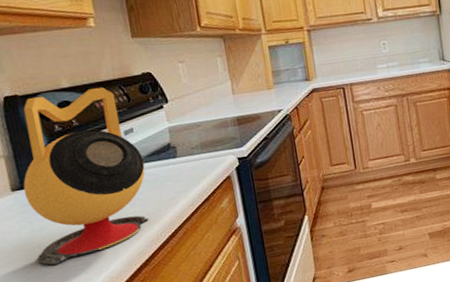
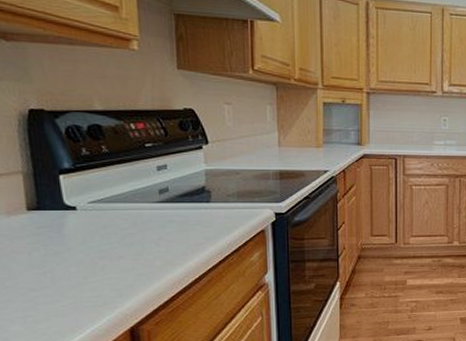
kettle: present [23,87,149,265] -> none [40,115,175,293]

